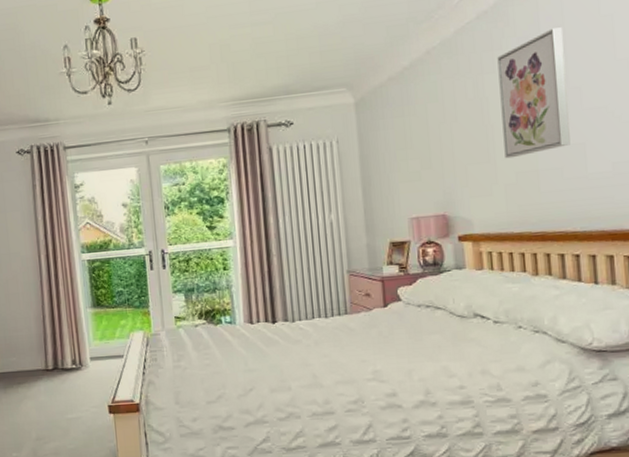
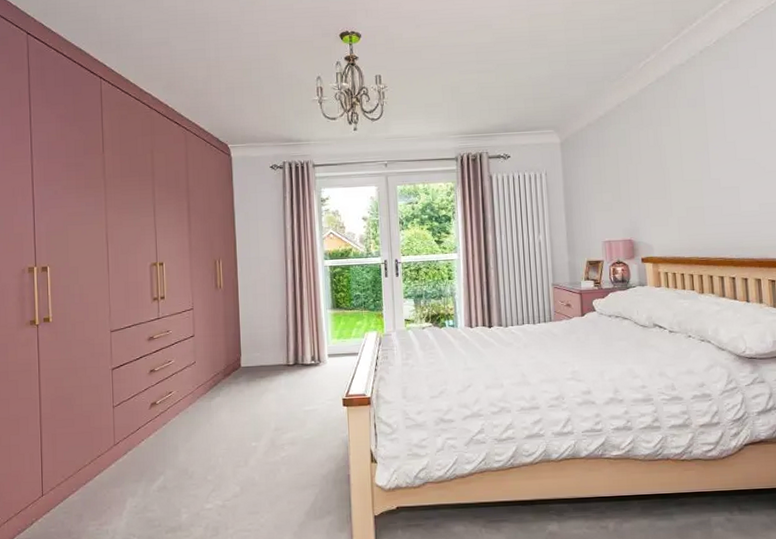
wall art: present [497,27,571,159] -> none [672,93,728,196]

